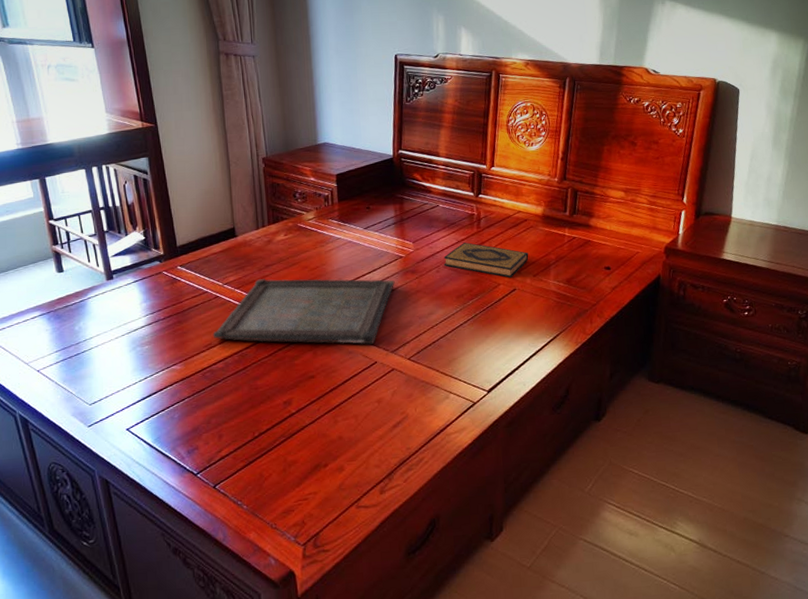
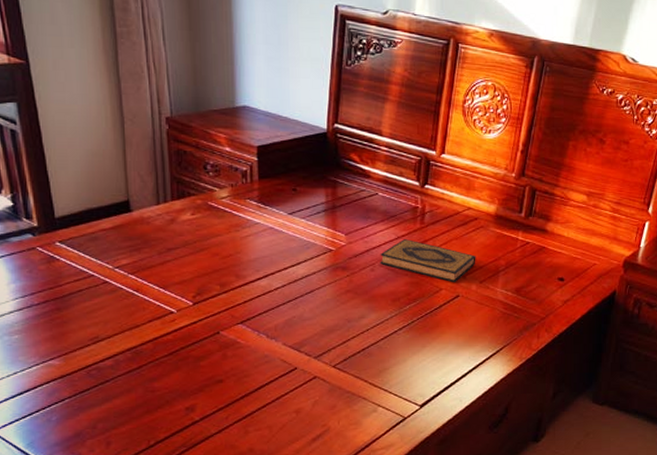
serving tray: present [212,278,395,345] -> none [100,265,322,348]

